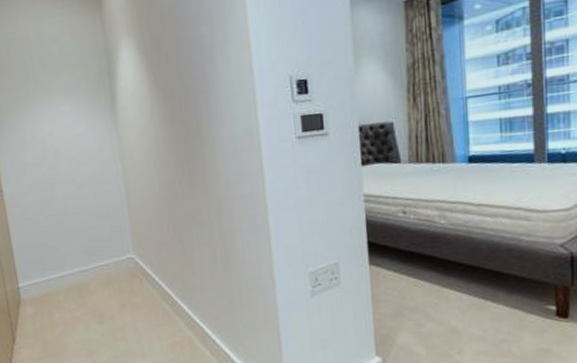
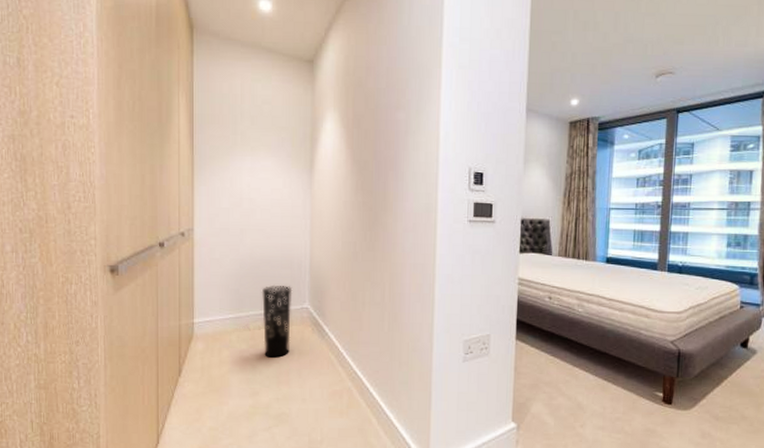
umbrella stand: none [81,237,121,315] -> present [261,286,293,358]

